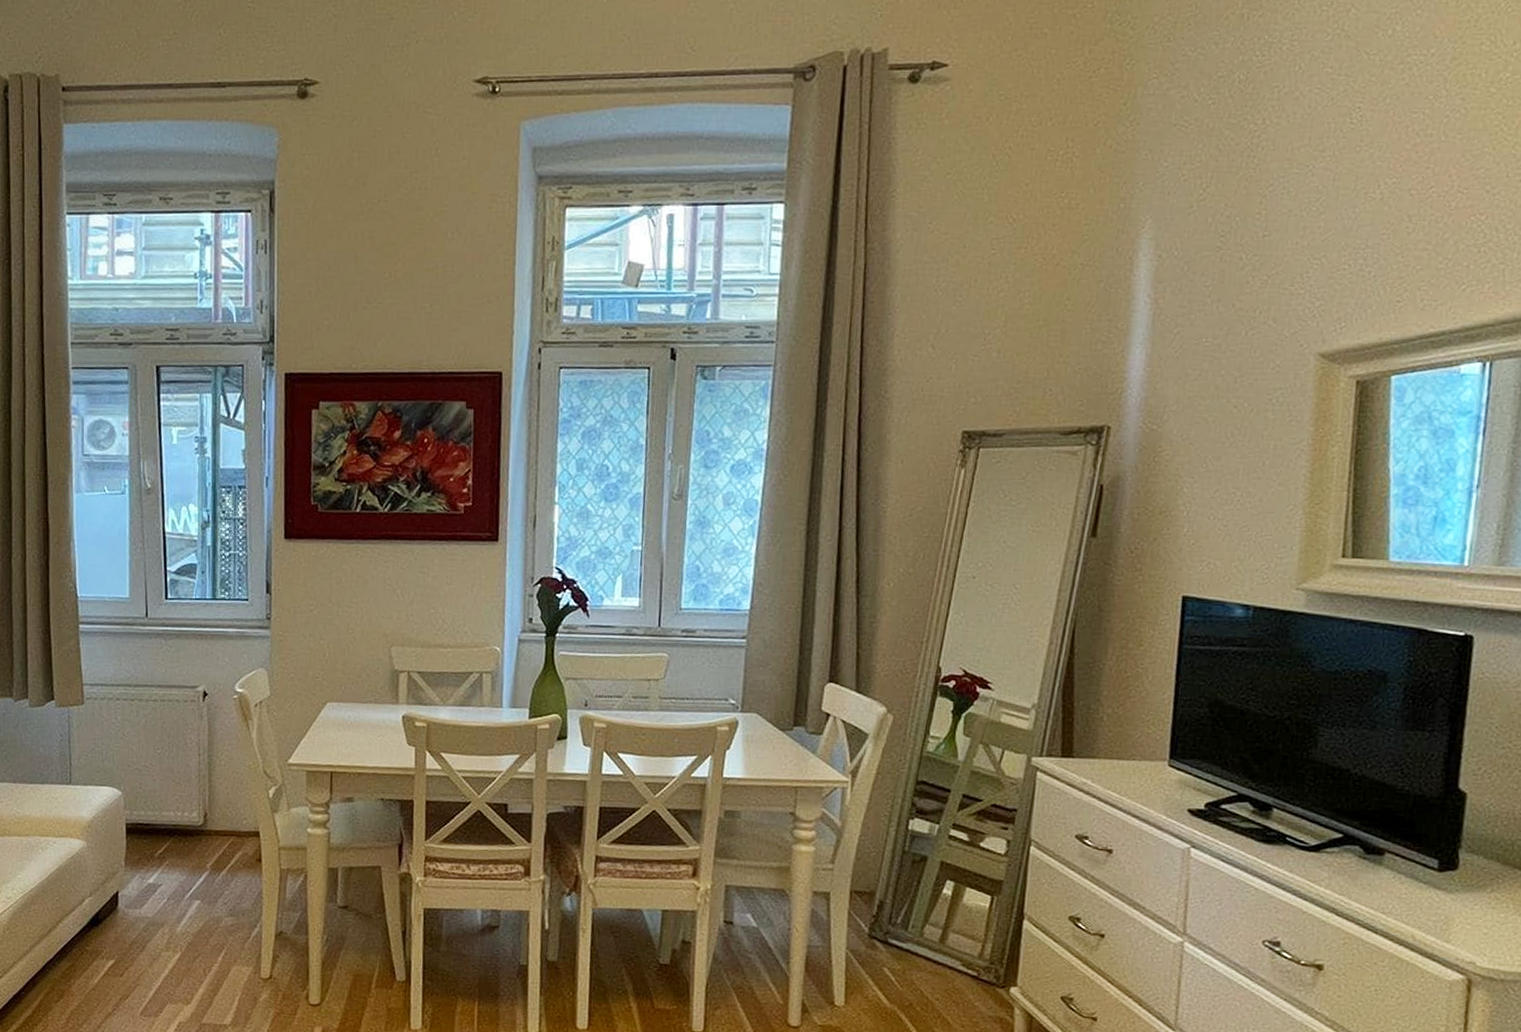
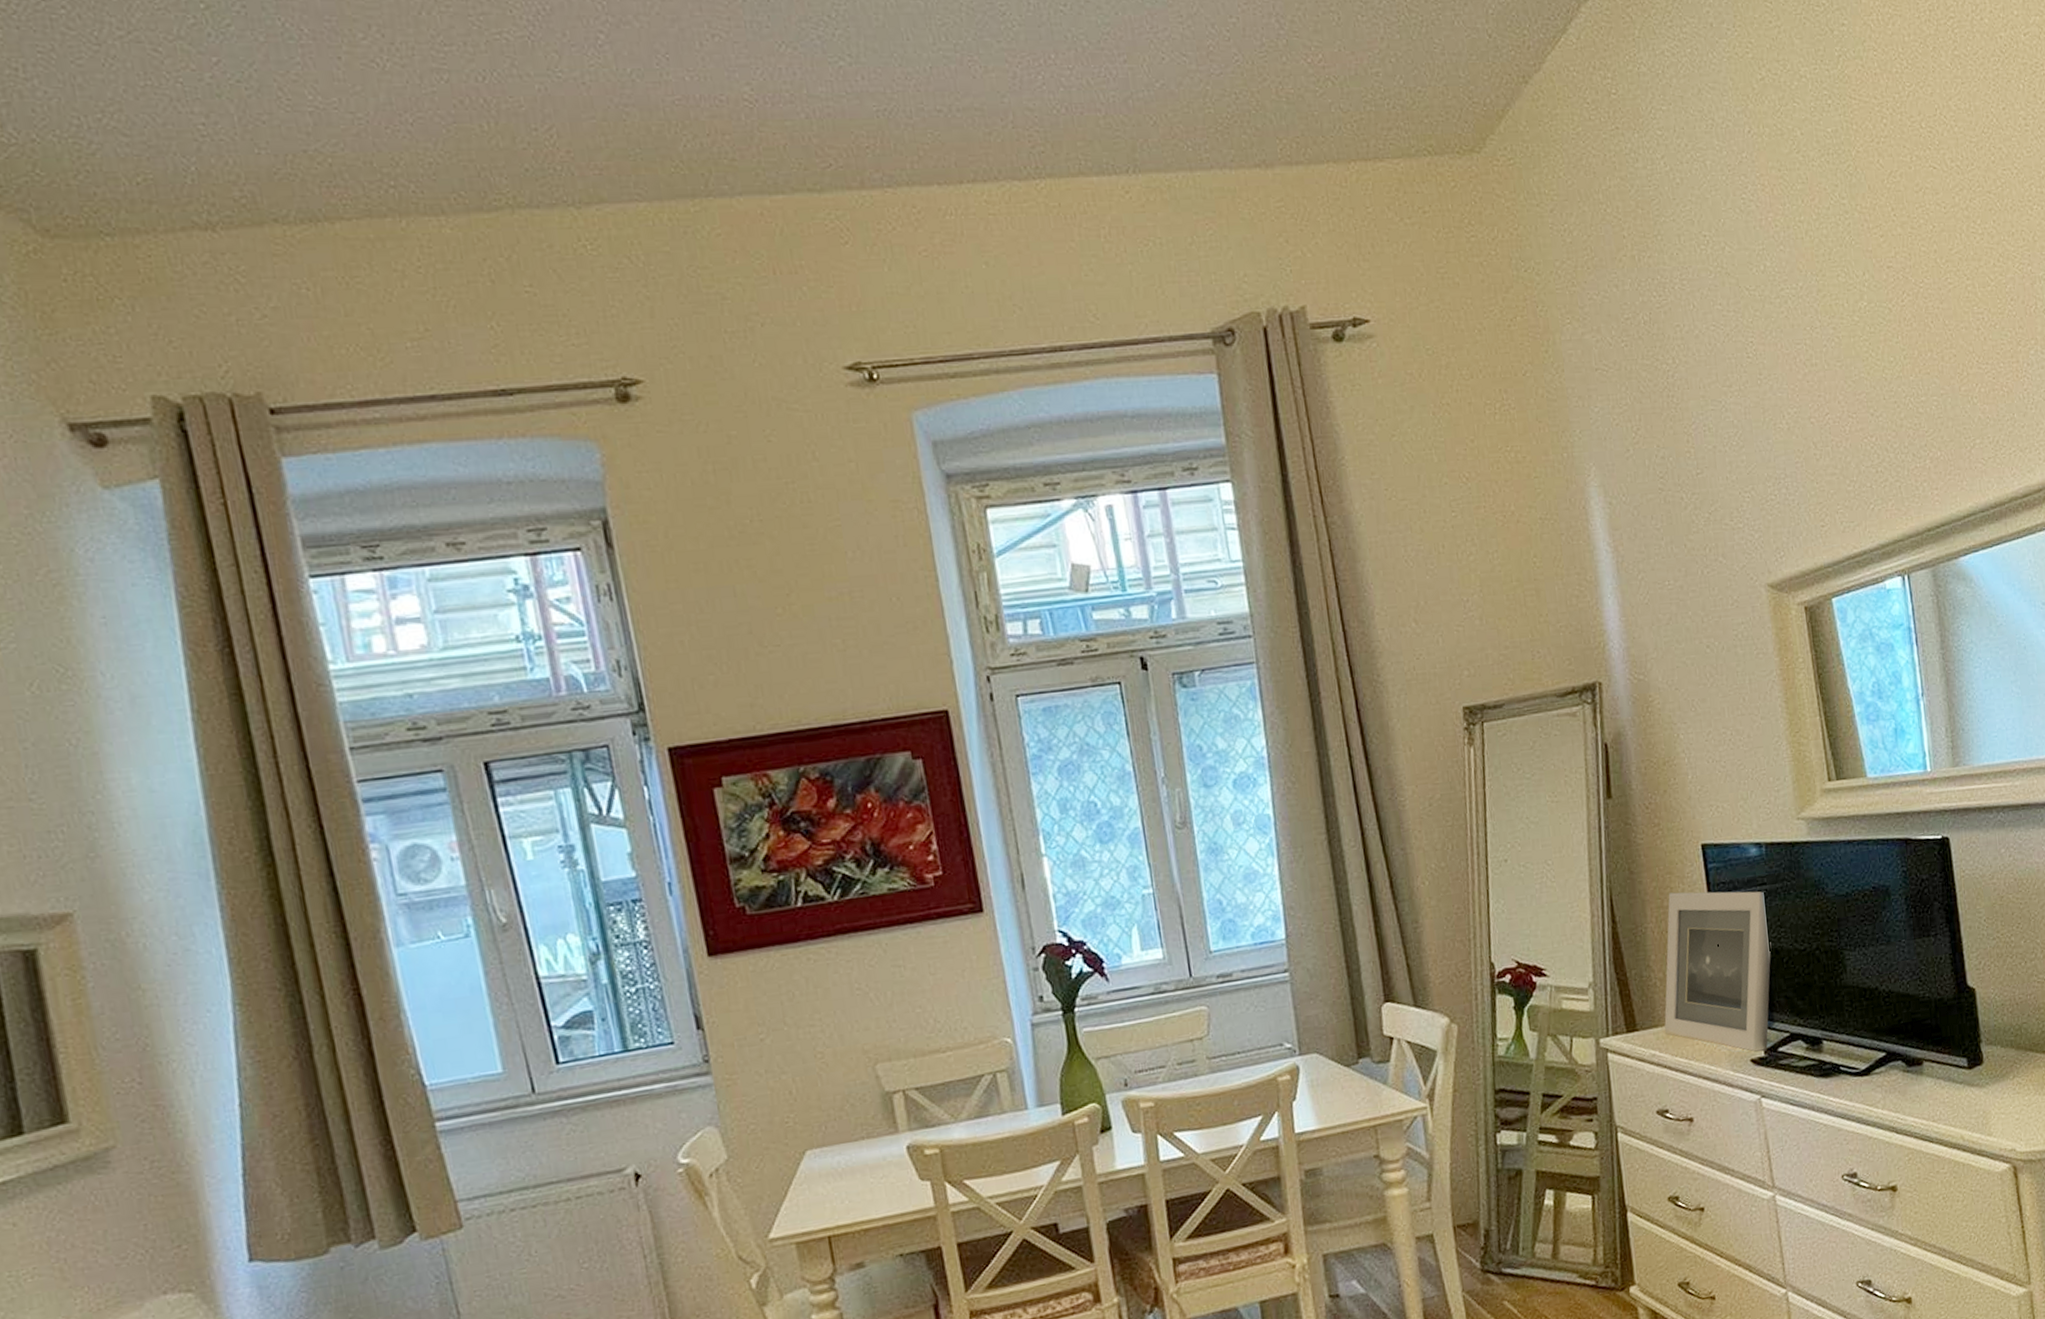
picture frame: none [1101,636,1243,805] -> present [1664,891,1771,1052]

